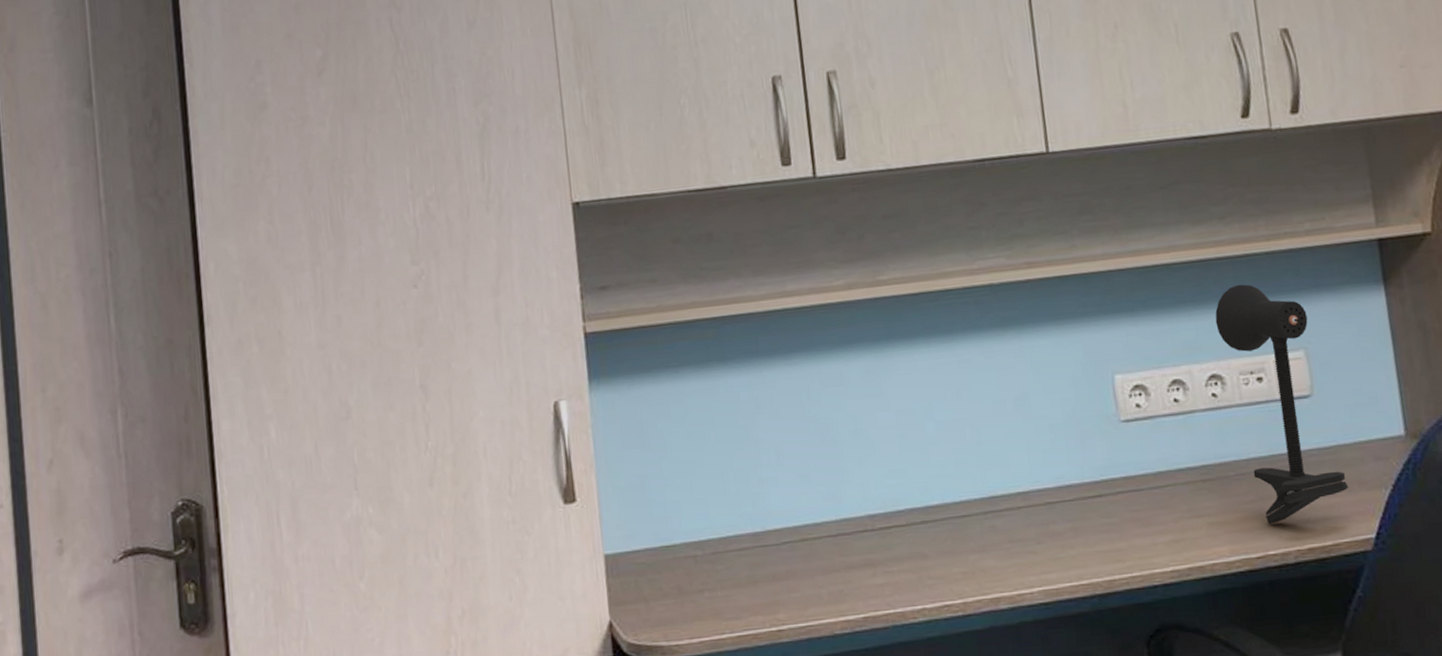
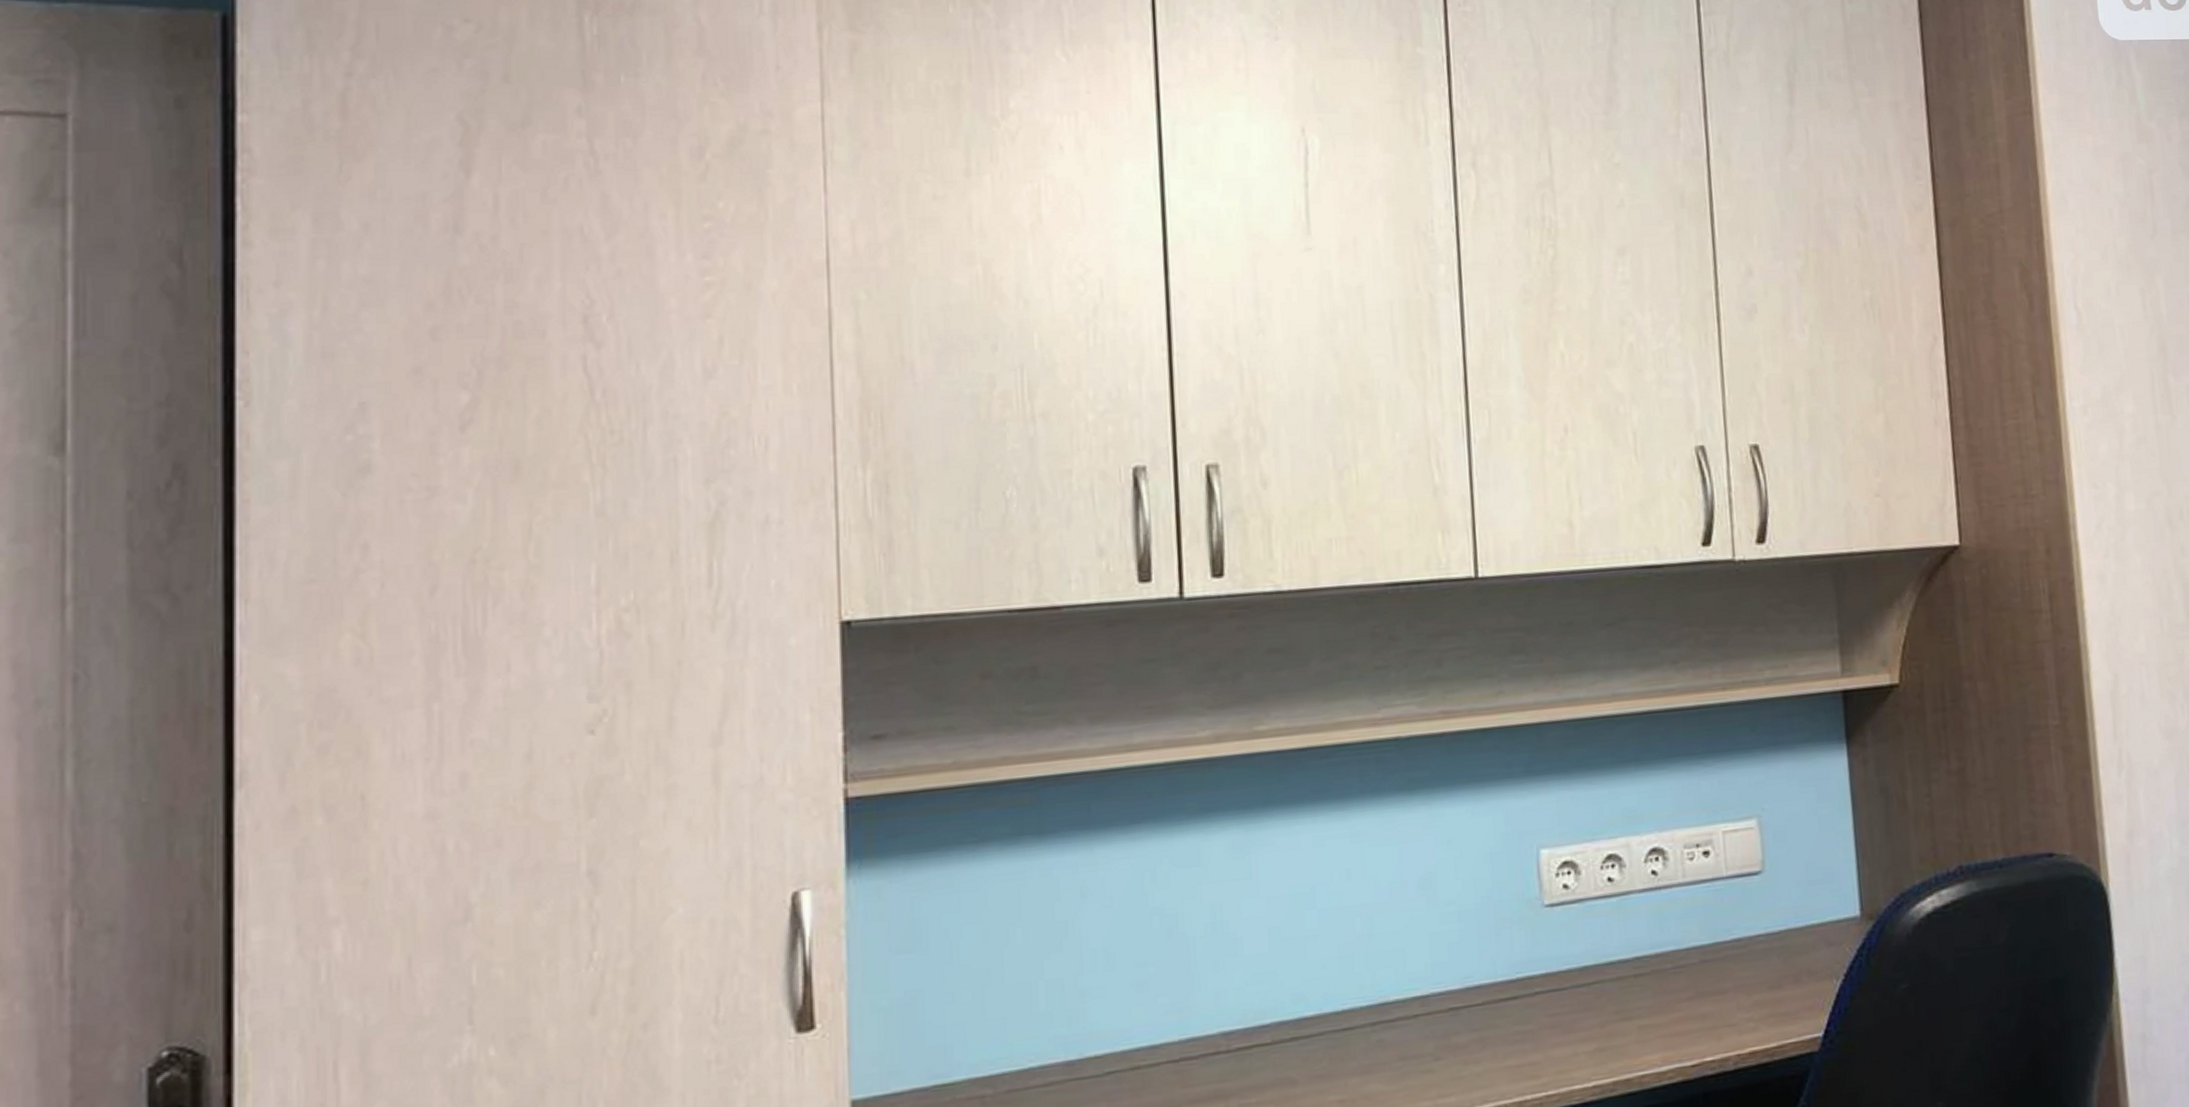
desk lamp: present [1215,284,1349,524] -> none [1660,740,1797,1025]

